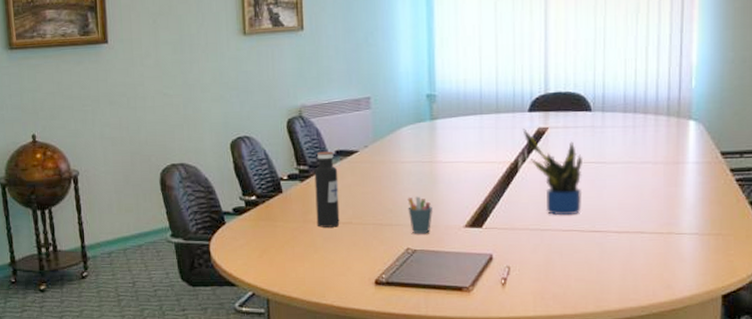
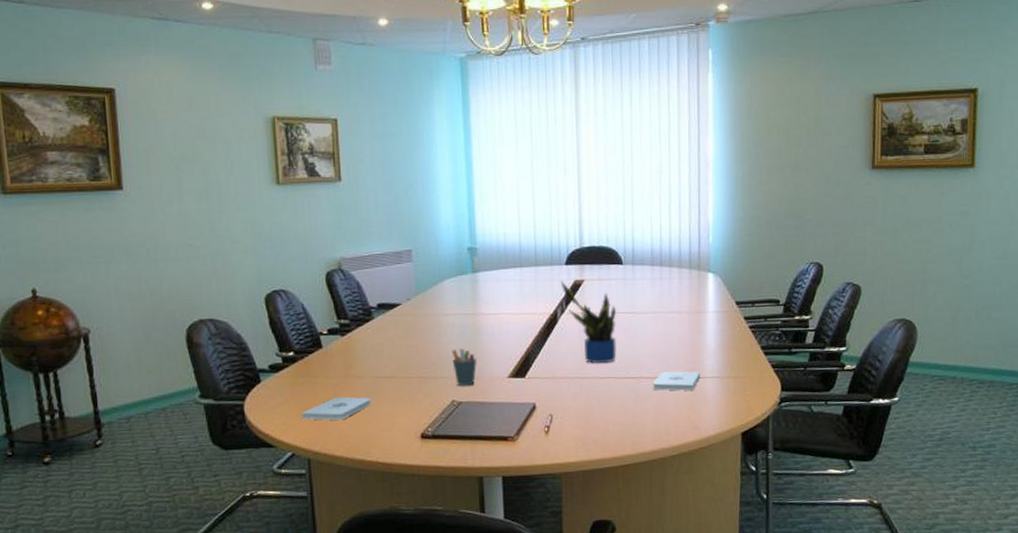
notepad: none [262,240,327,264] -> present [302,397,371,421]
water bottle: present [314,151,340,228] -> none [356,304,384,383]
notepad: none [621,226,677,247] -> present [653,371,701,391]

